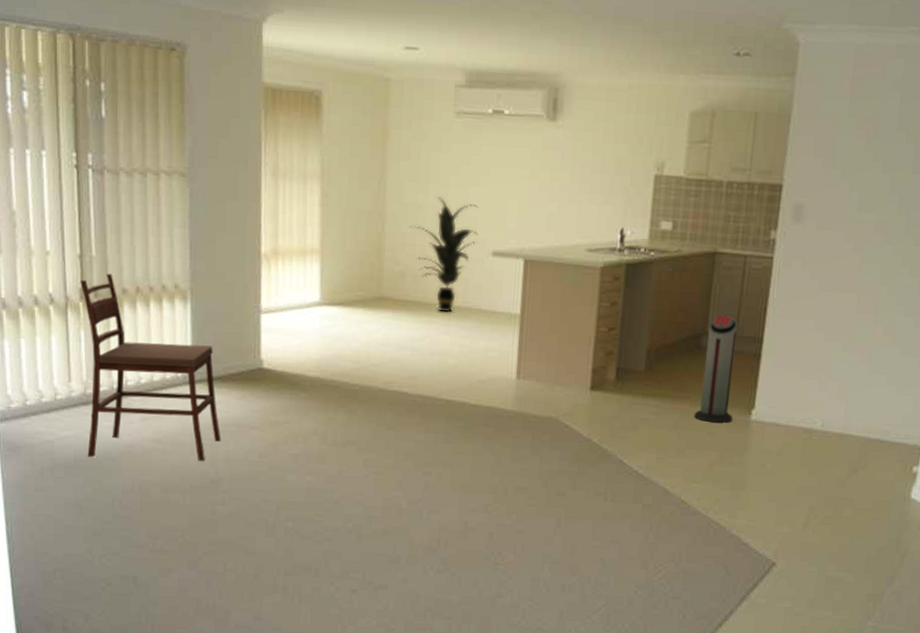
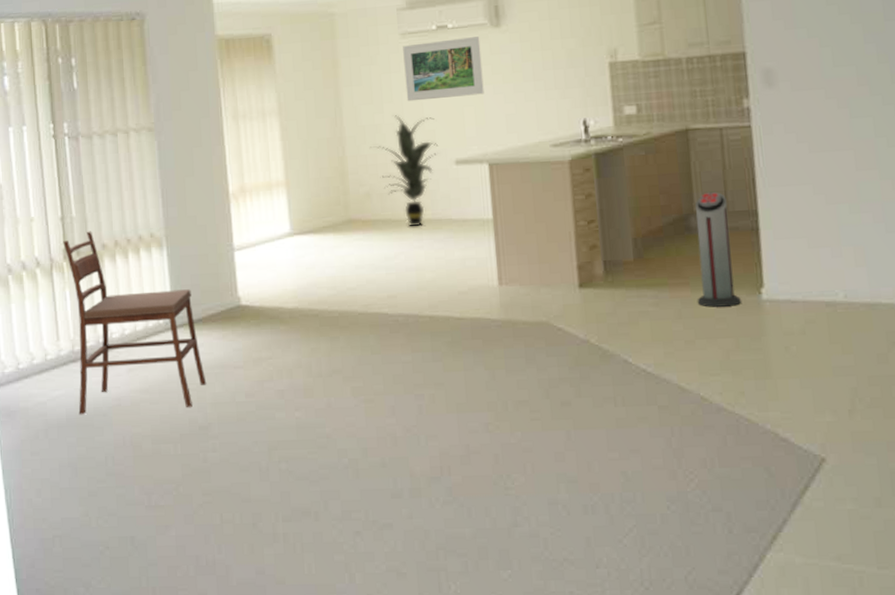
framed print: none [453,125,535,189] -> present [403,36,484,102]

